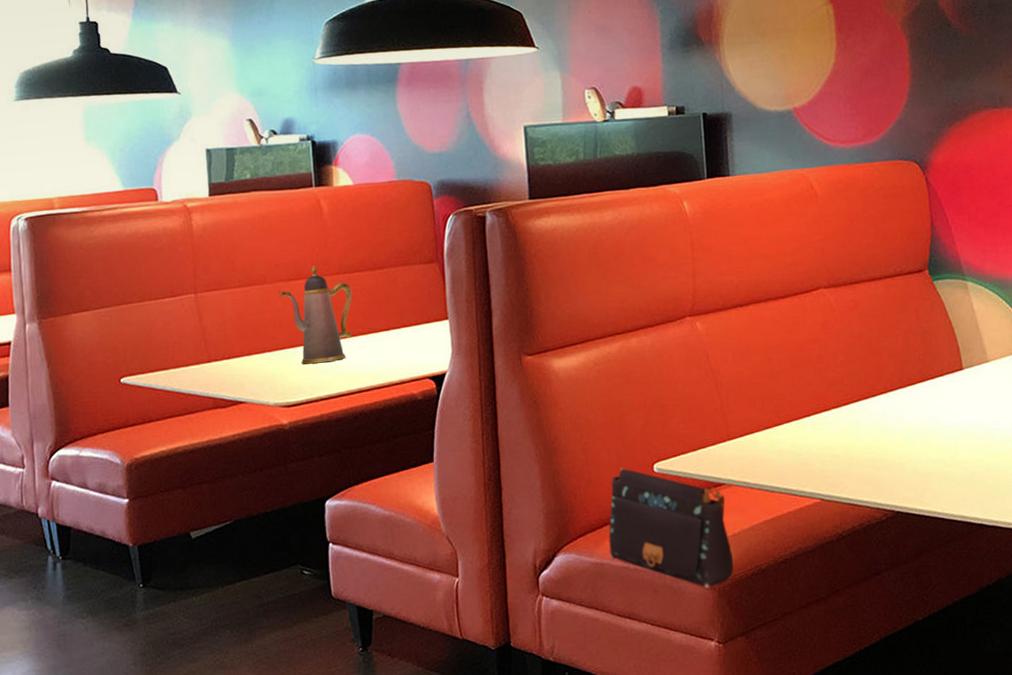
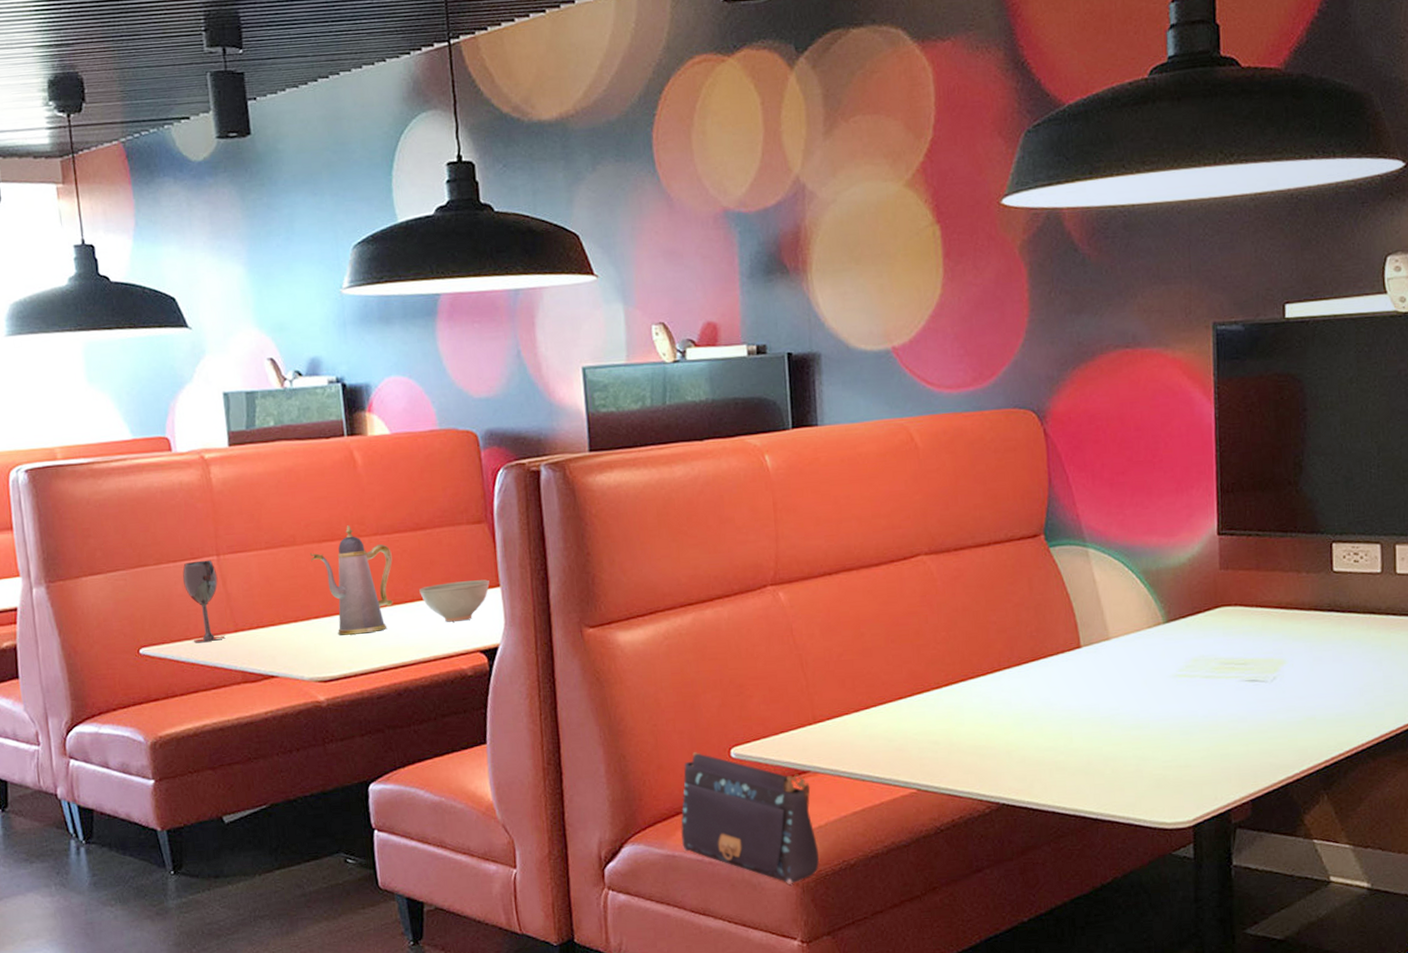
wine glass: none [162,297,199,372] -> present [182,560,225,642]
bowl: none [375,313,439,352] -> present [418,579,490,622]

